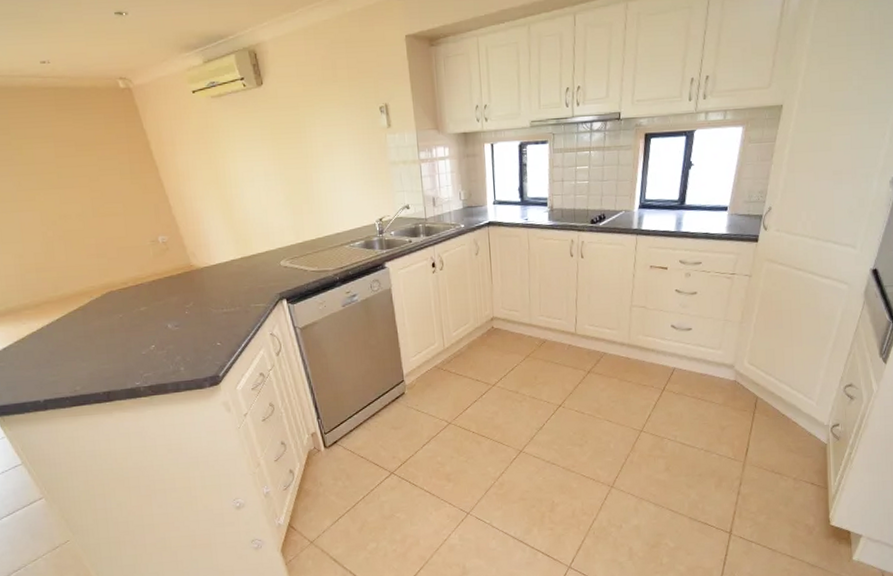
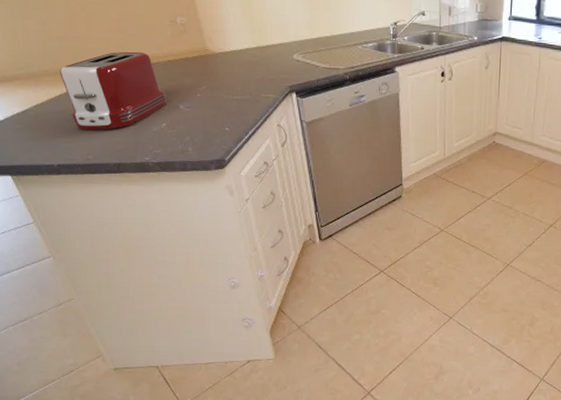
toaster: none [40,274,155,361] -> present [60,51,168,130]

